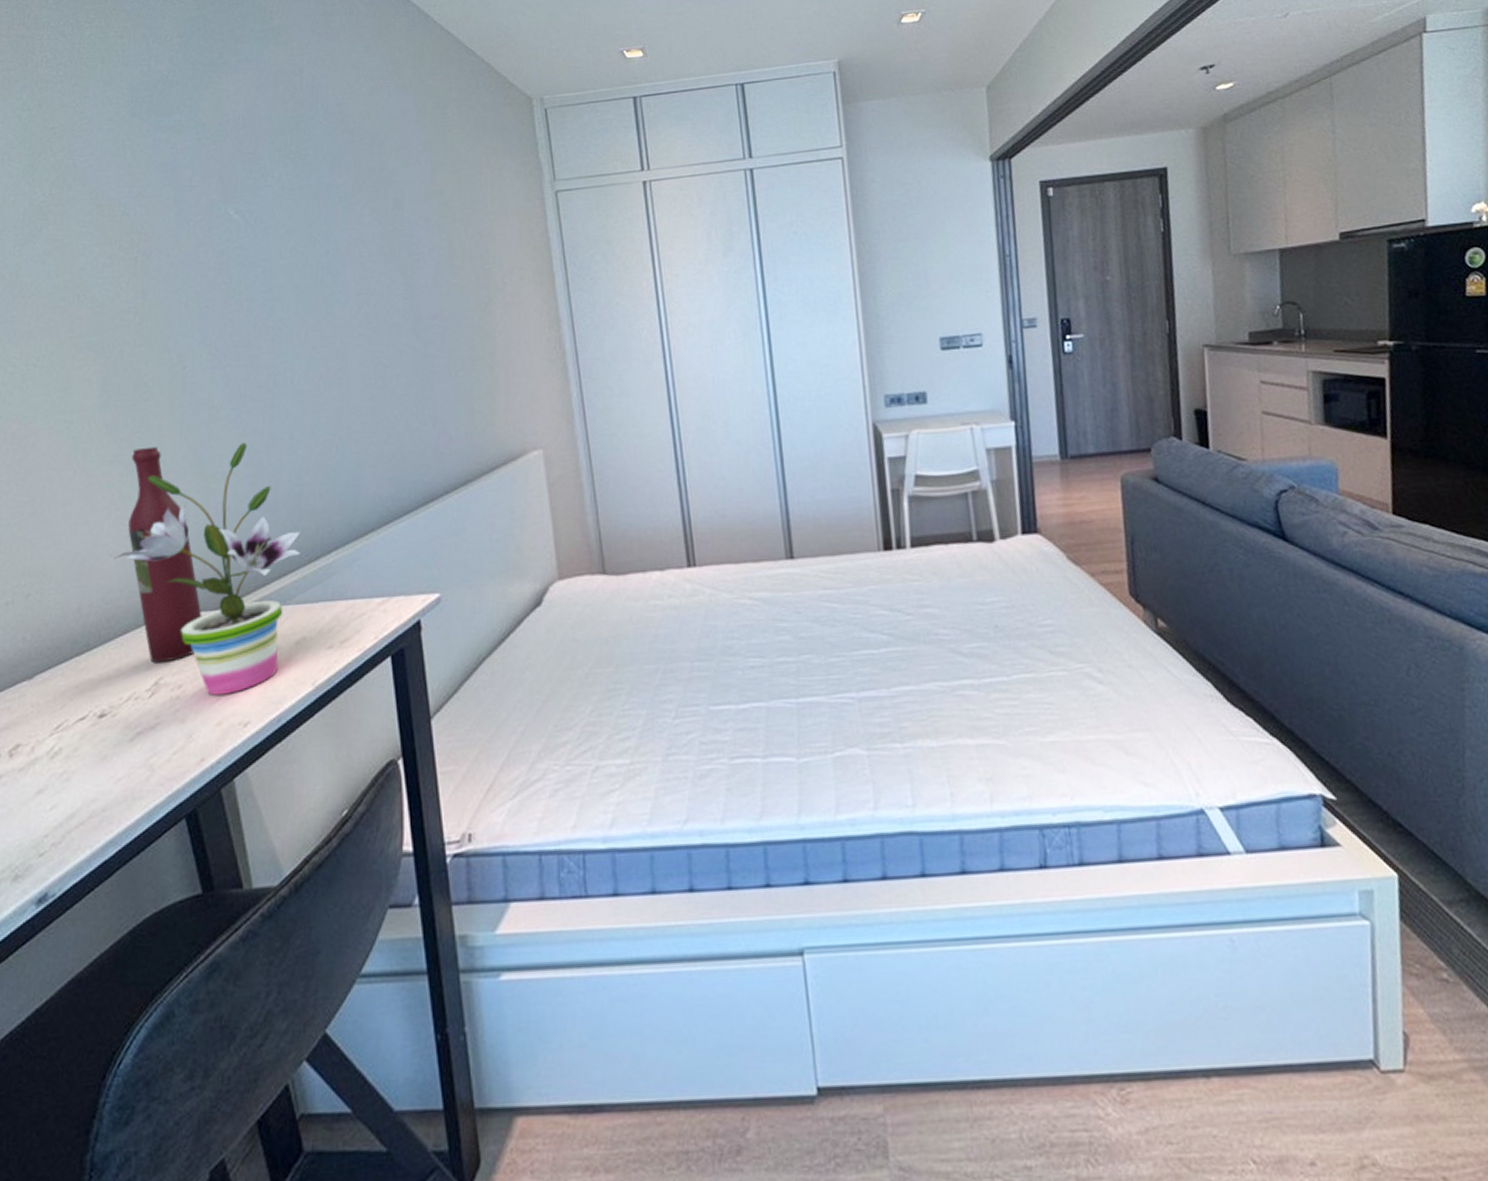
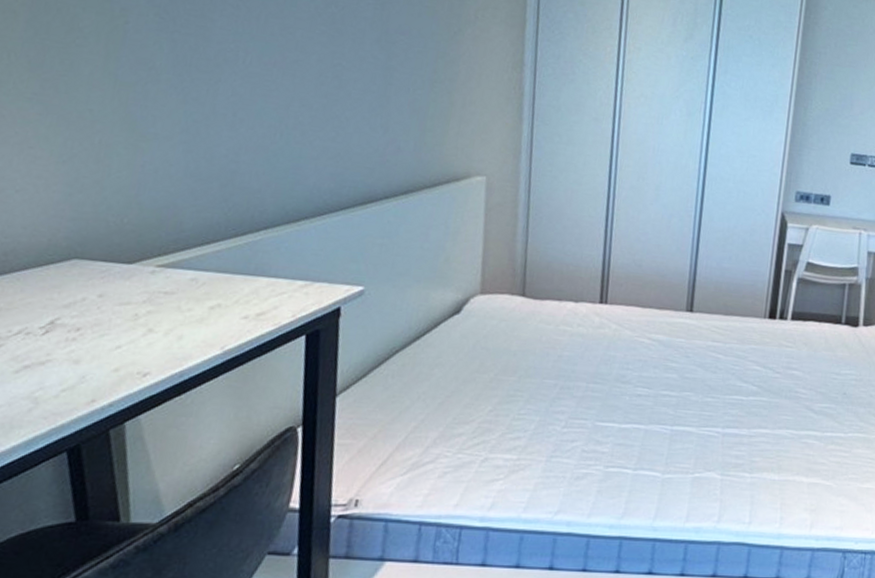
potted plant: present [113,442,301,695] -> none [19,109,231,344]
wine bottle: present [128,446,202,664] -> none [40,92,113,304]

